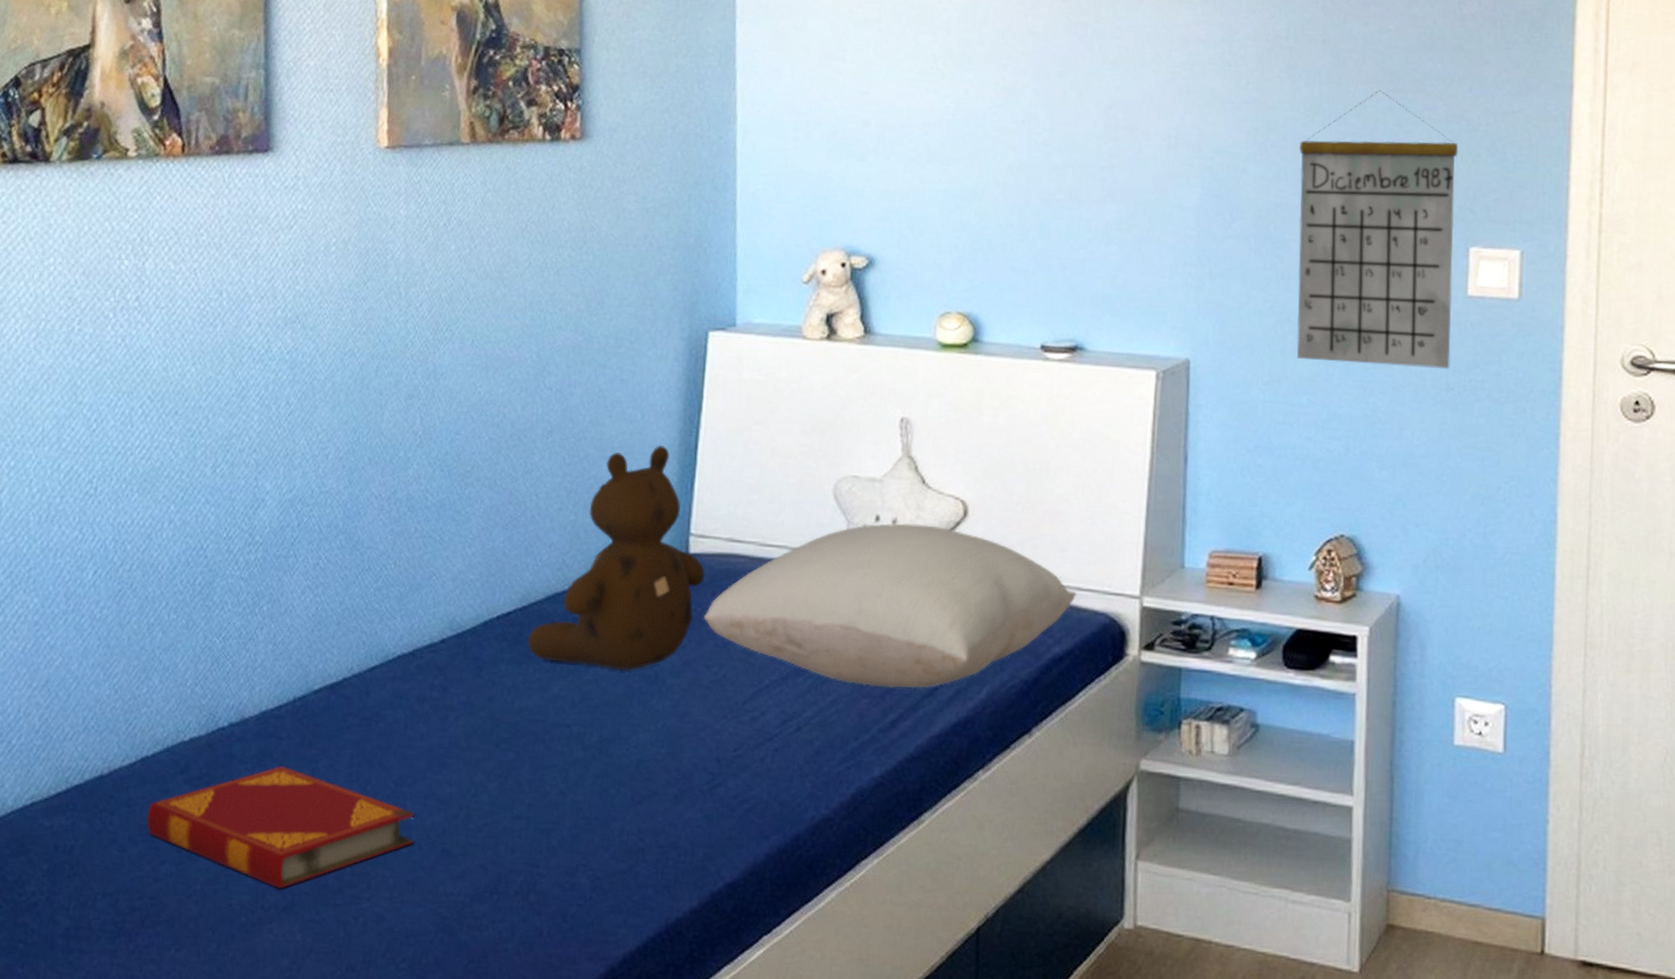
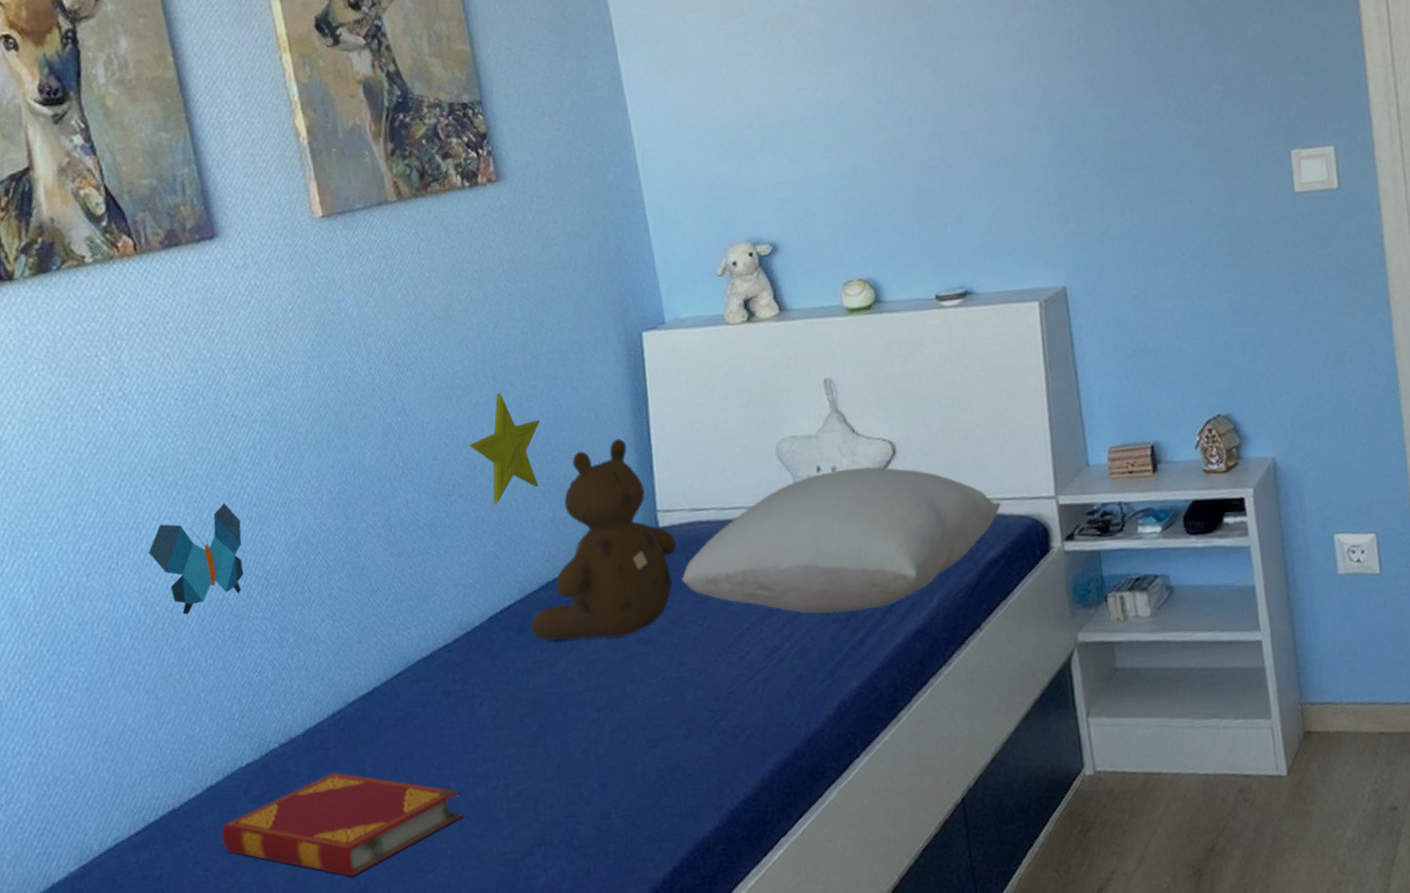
decorative butterfly: none [131,442,236,560] -> present [148,502,244,615]
decorative star: none [498,372,580,496] -> present [469,392,540,505]
calendar: present [1296,90,1459,370] -> none [1132,25,1289,270]

